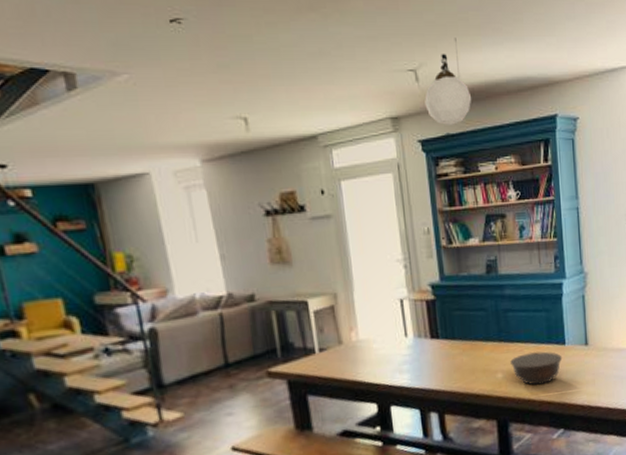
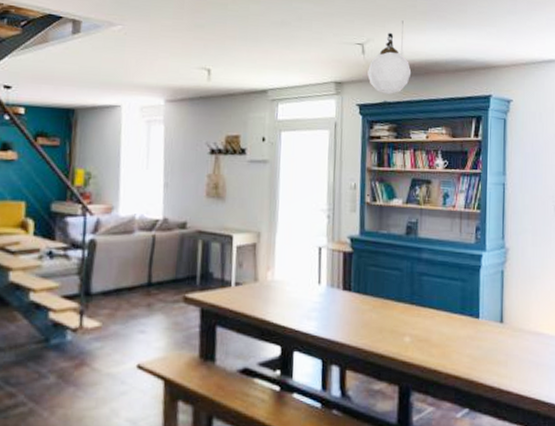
bowl: present [510,351,563,385] -> none [420,320,475,356]

